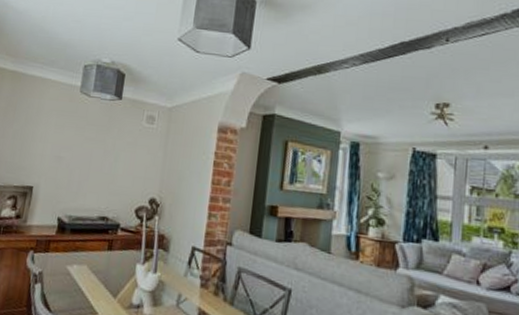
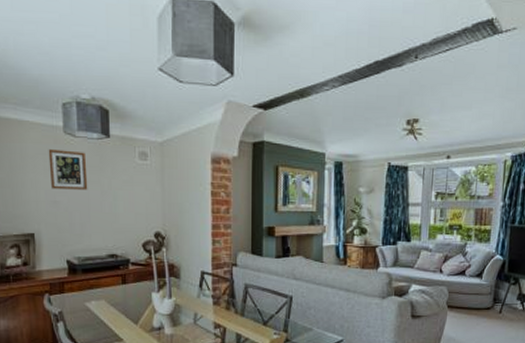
picture frame: none [58,106,96,148] -> present [48,148,88,190]

